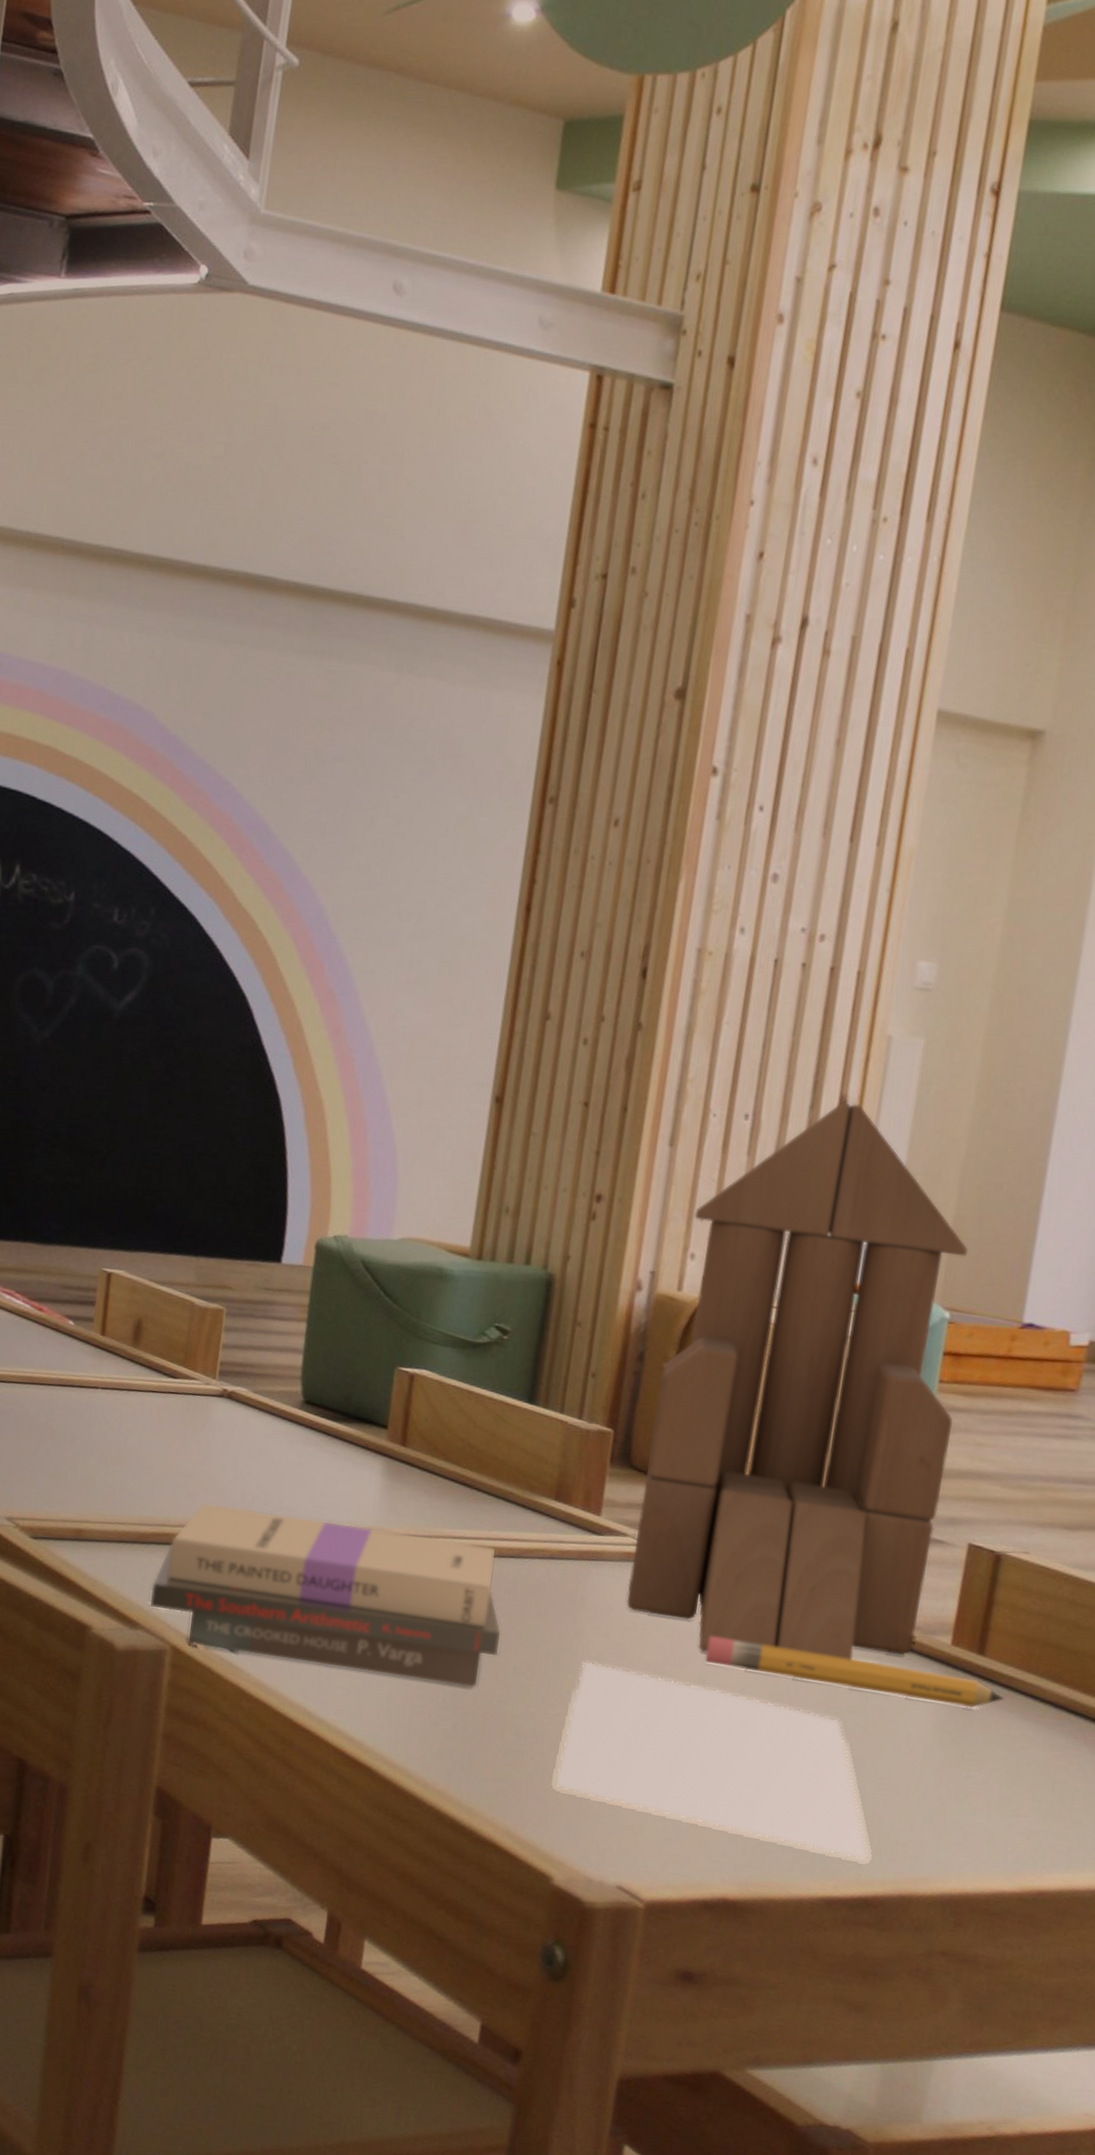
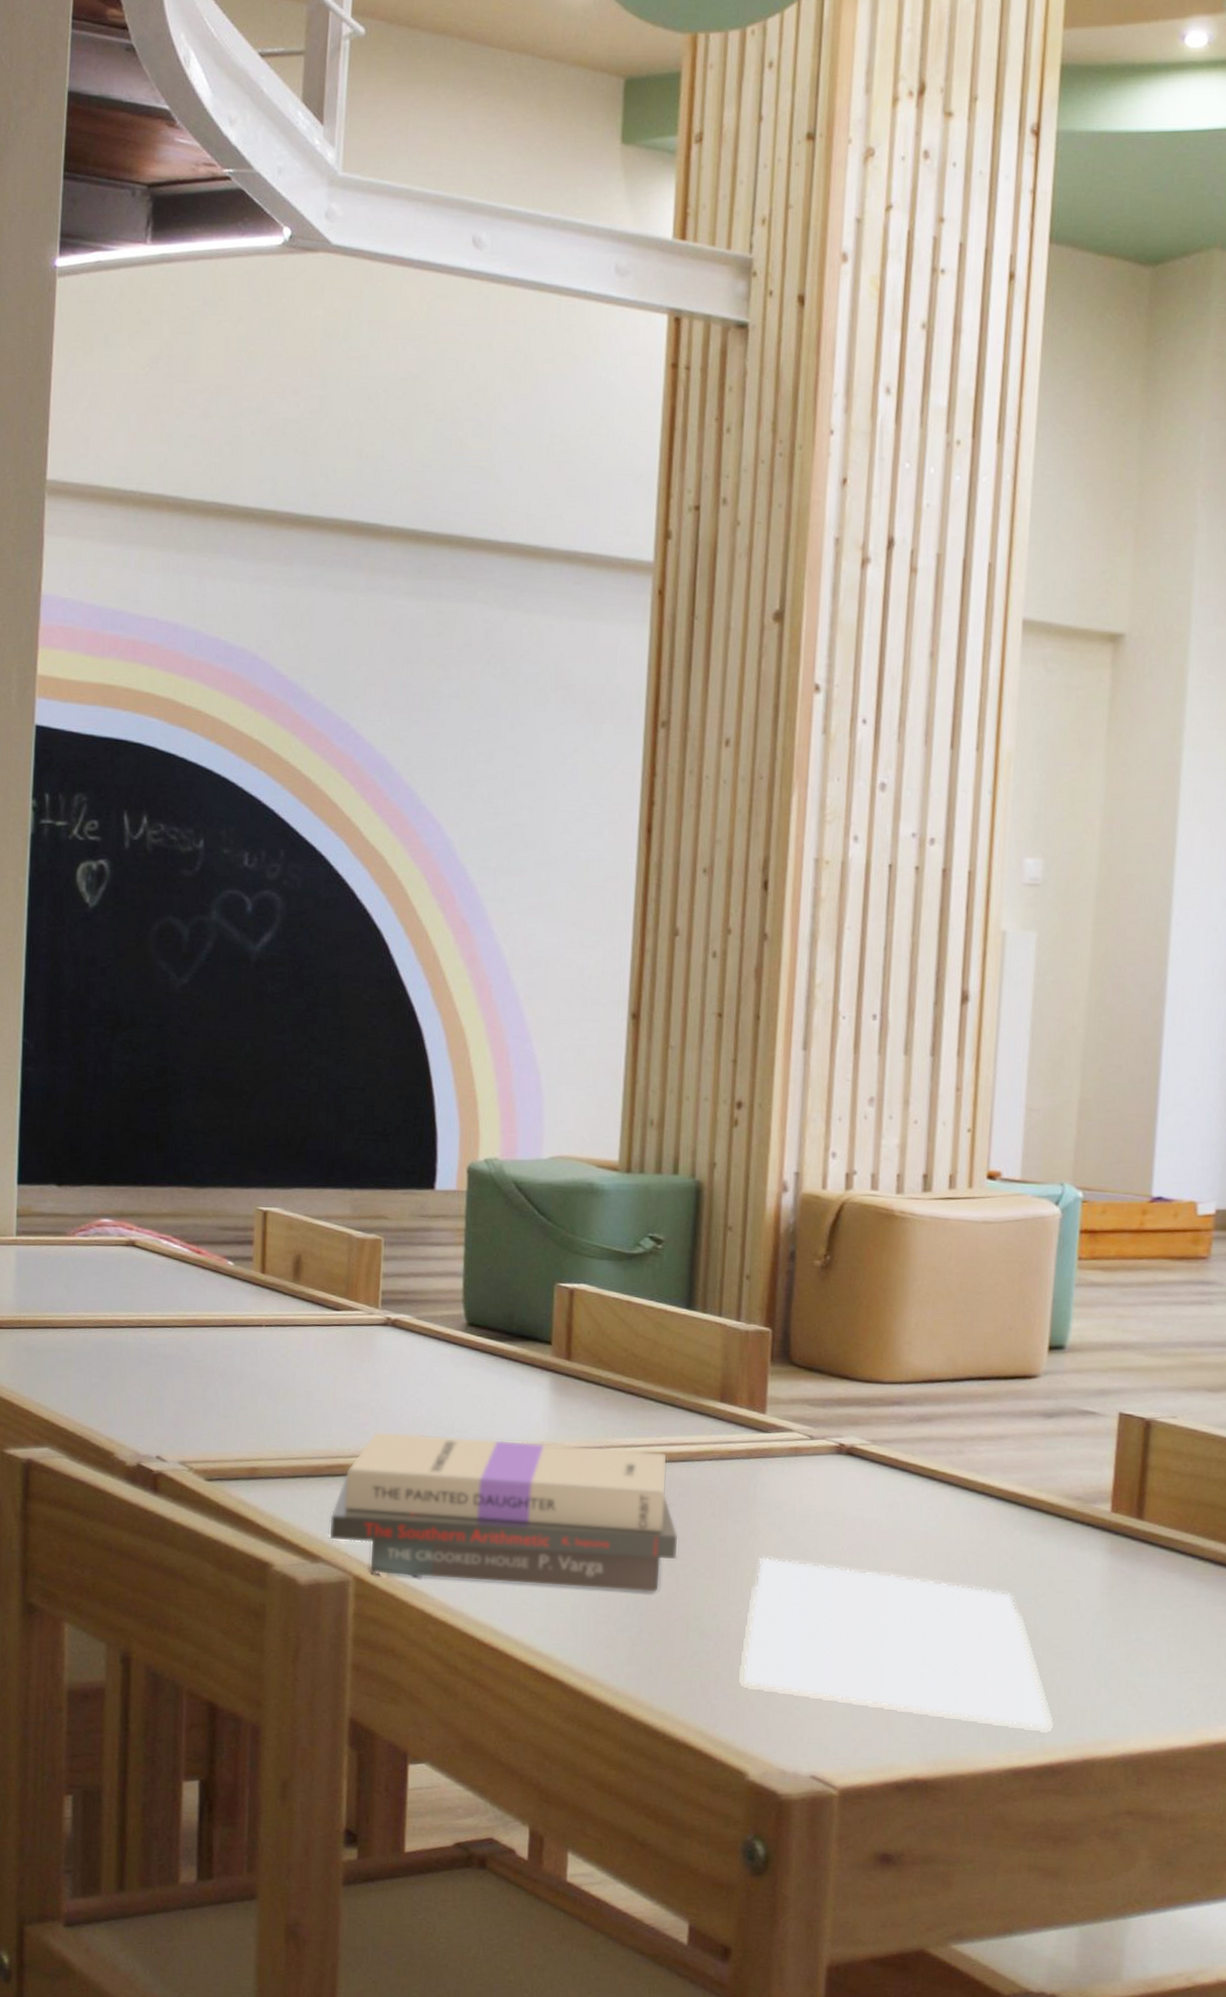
toy blocks: present [626,1102,969,1660] -> none [797,997,1095,1540]
pencil: present [705,1635,1005,1709] -> none [877,1522,1166,1572]

